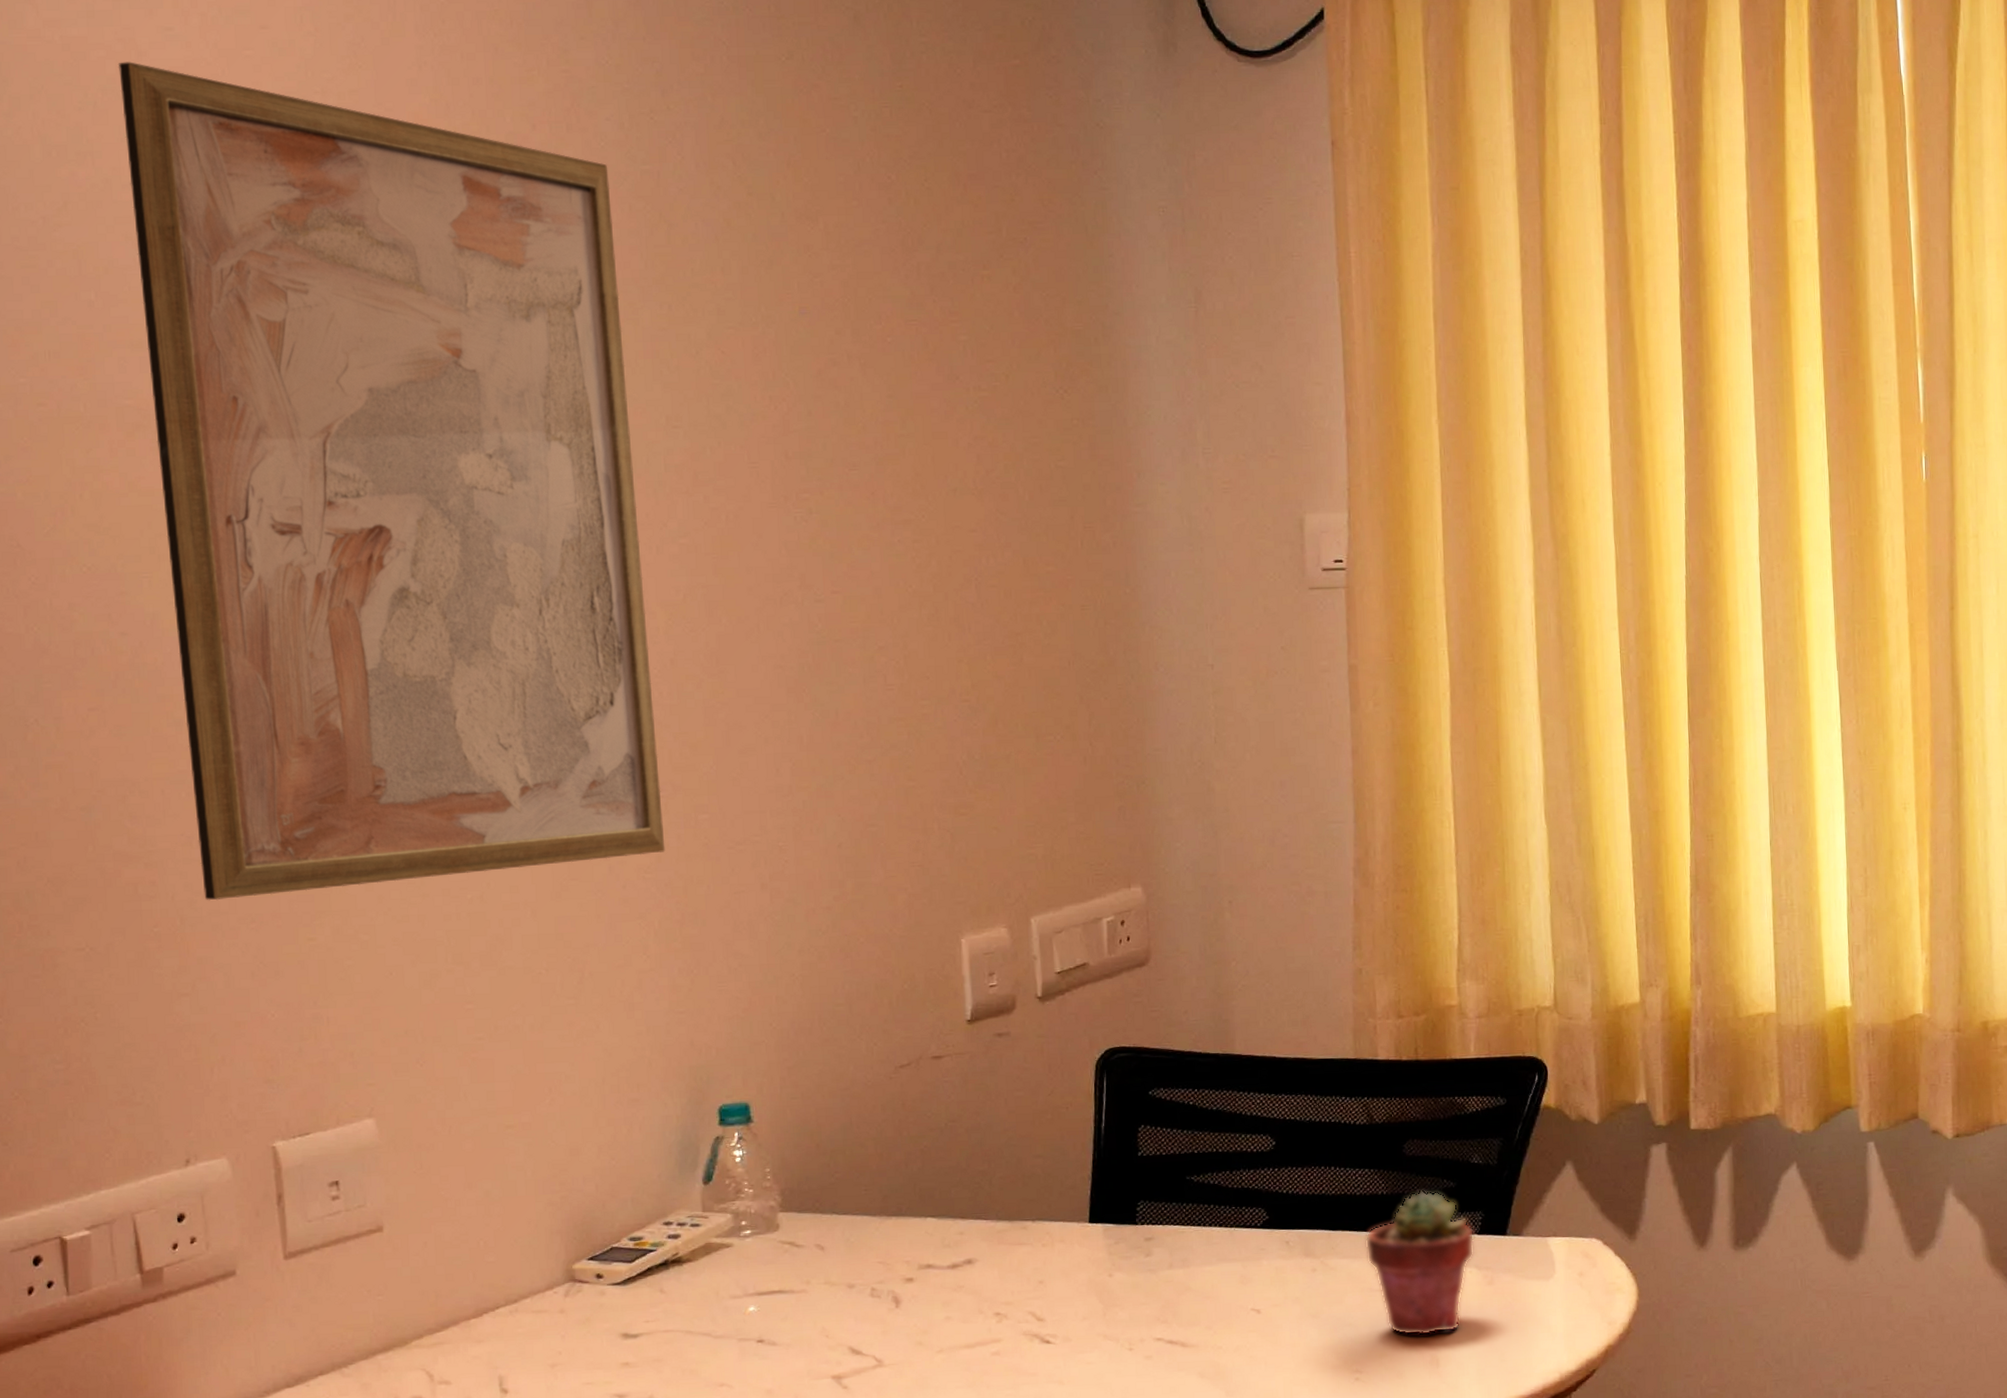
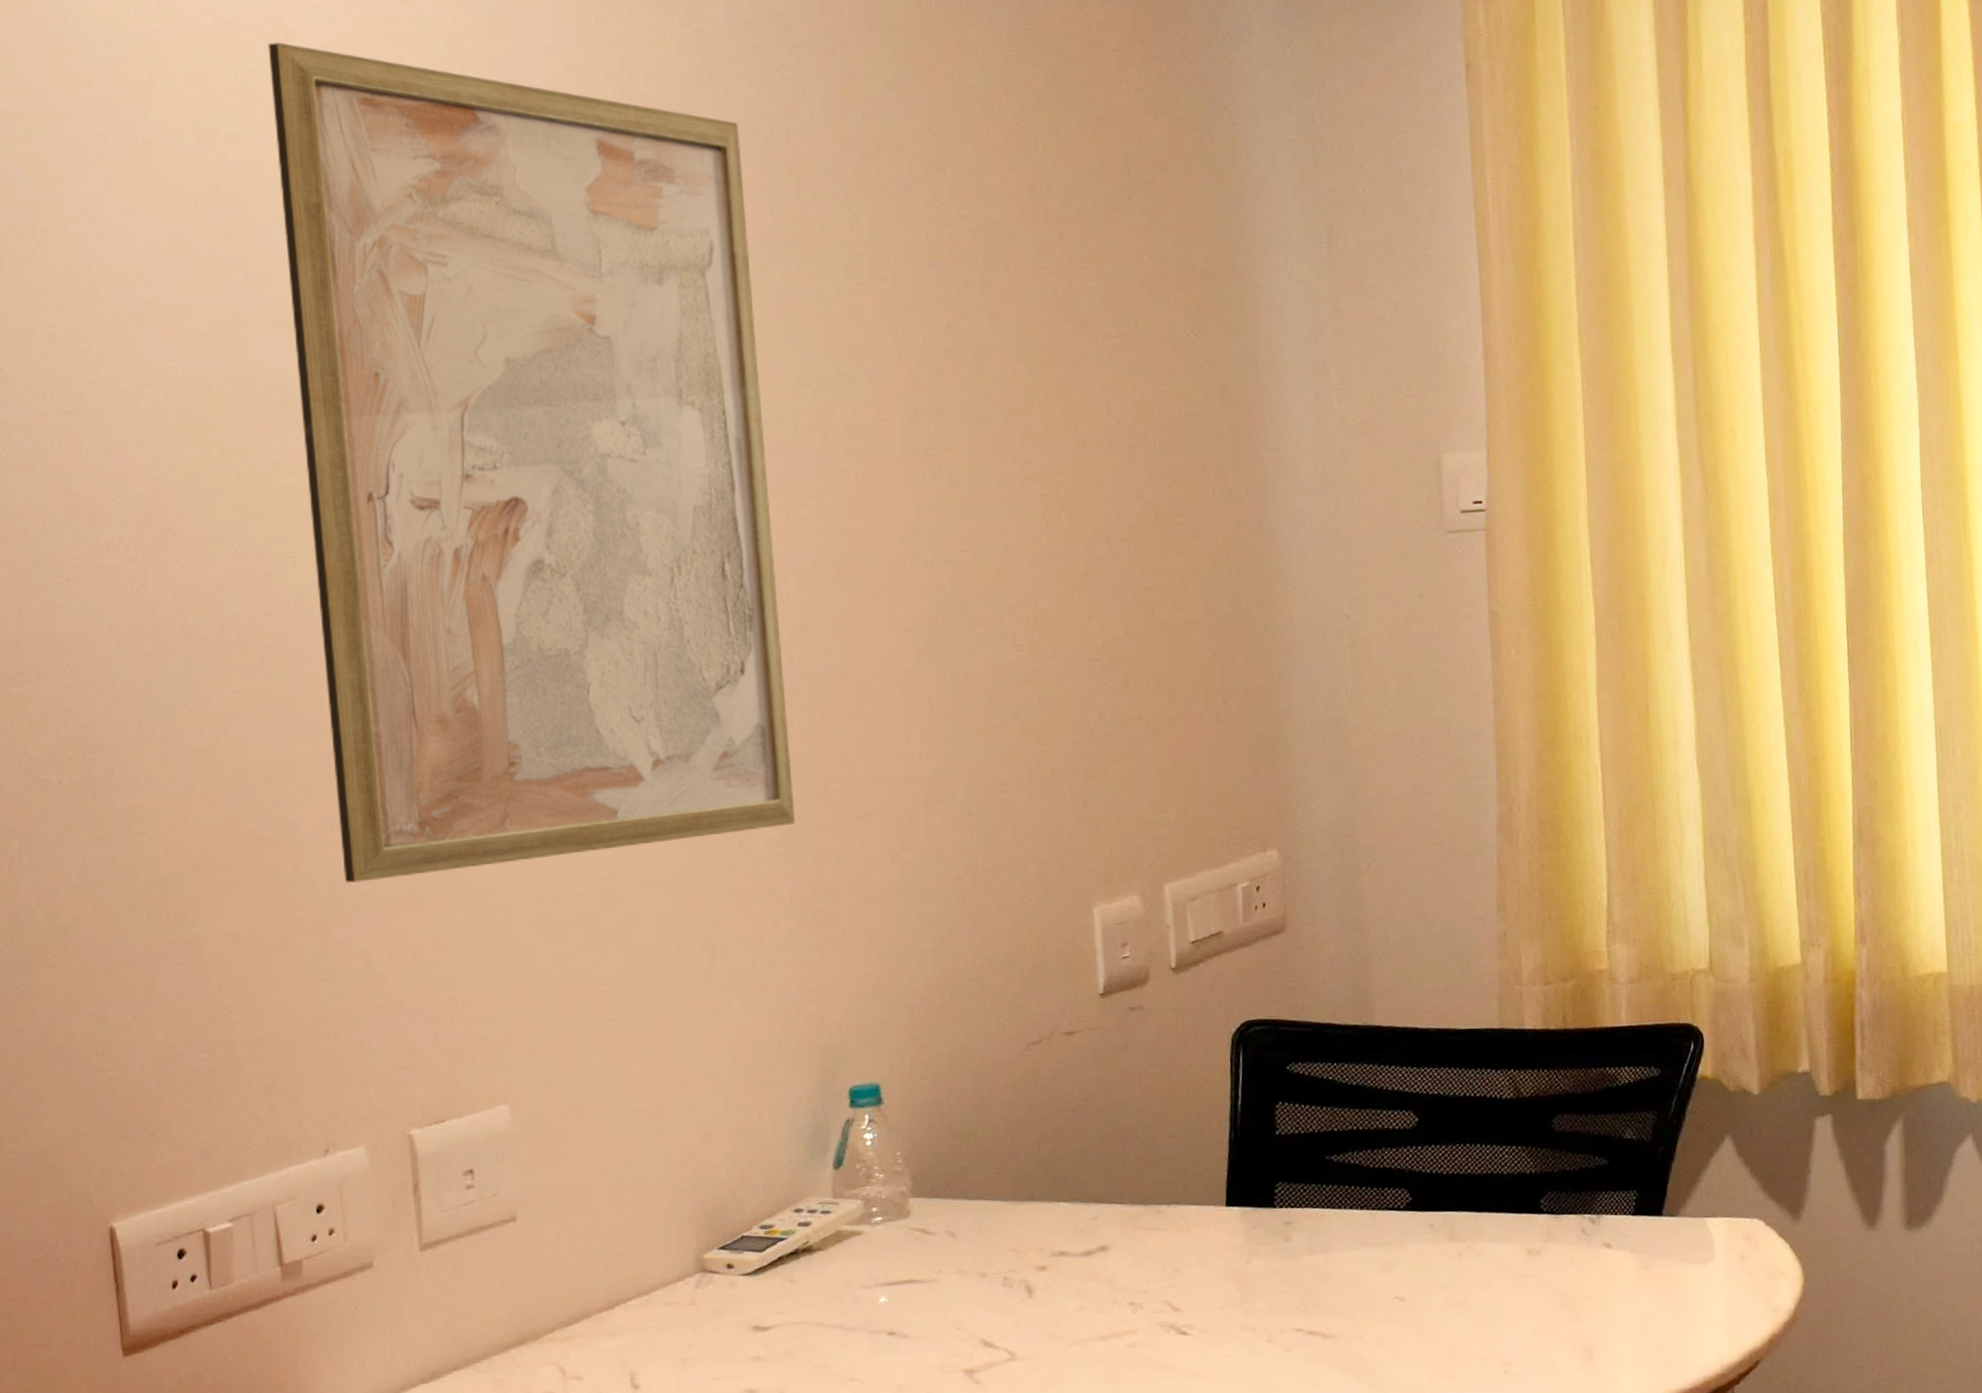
potted succulent: present [1365,1190,1475,1336] -> none [1513,1168,1629,1325]

